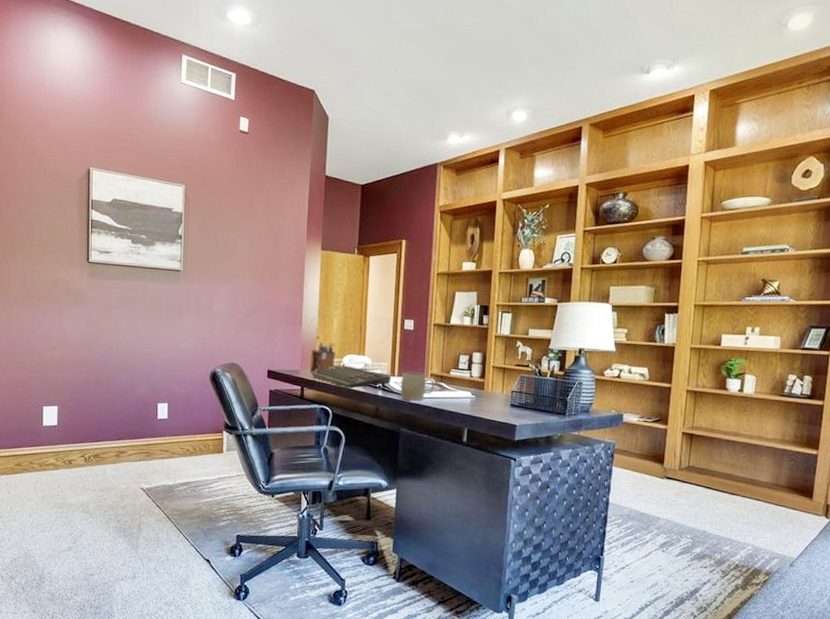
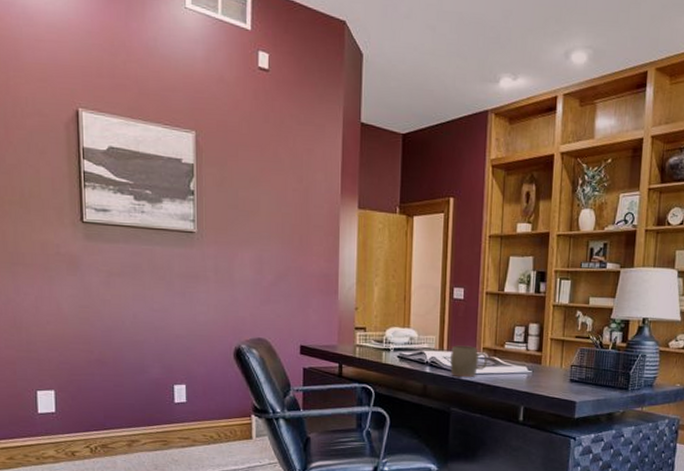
desk organizer: present [310,342,335,374] -> none [349,313,377,349]
computer keyboard: present [312,365,392,389] -> none [352,339,441,365]

